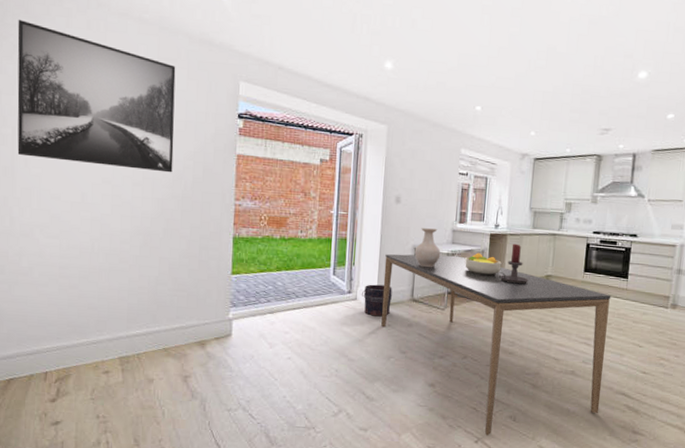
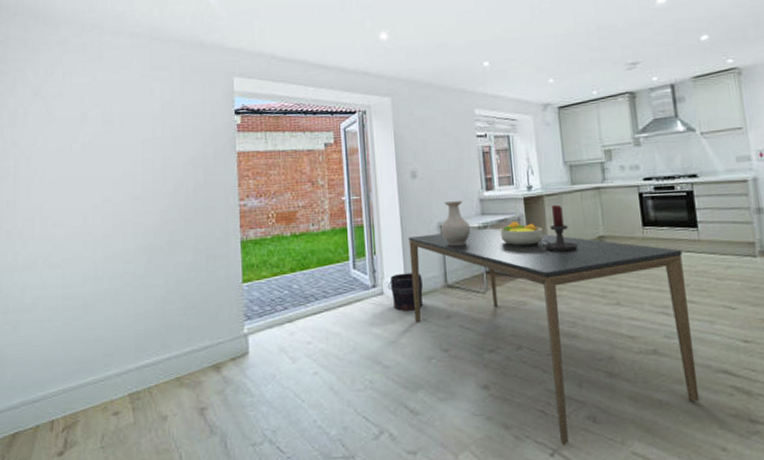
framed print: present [17,19,176,173] -> none [18,53,173,186]

